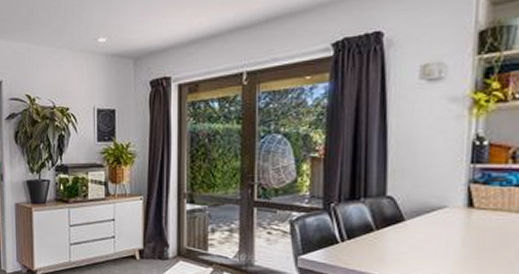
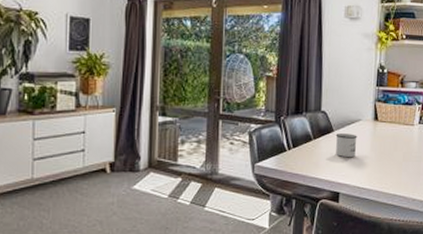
mug: none [408,223,441,254] -> present [335,133,357,158]

